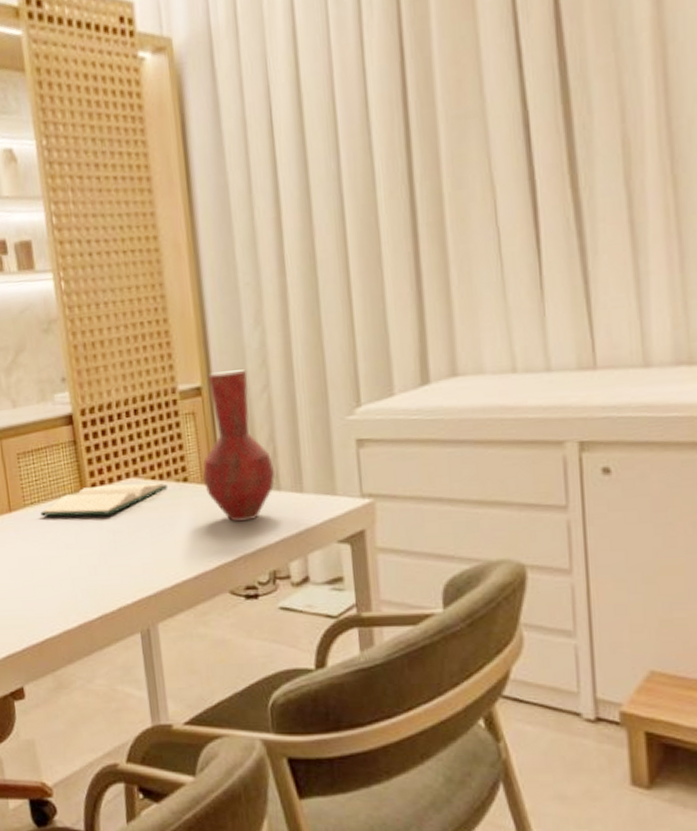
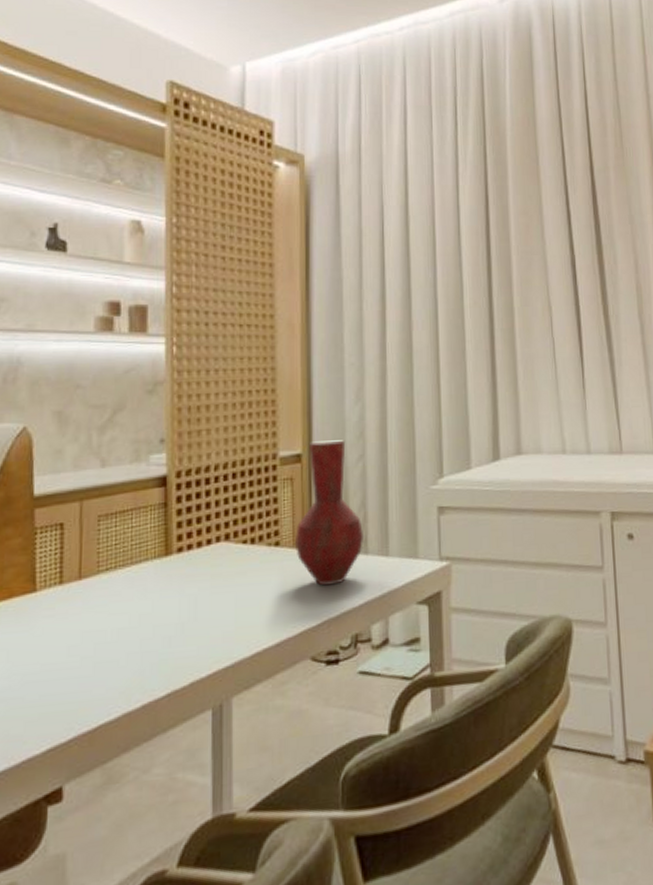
hardback book: present [40,483,167,517] -> none [115,547,258,584]

